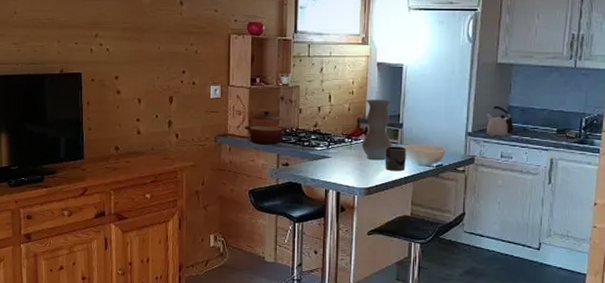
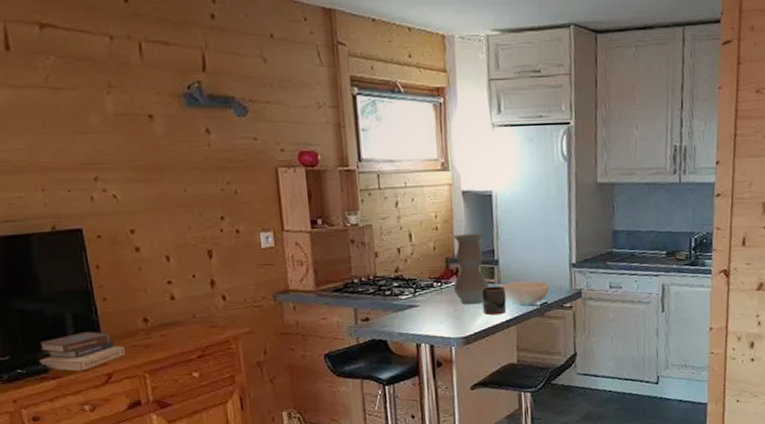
books: none [37,152,98,184] -> present [38,331,125,372]
saucepan: present [244,110,289,145] -> none [309,257,364,299]
kettle: present [486,105,513,137] -> none [590,231,620,266]

